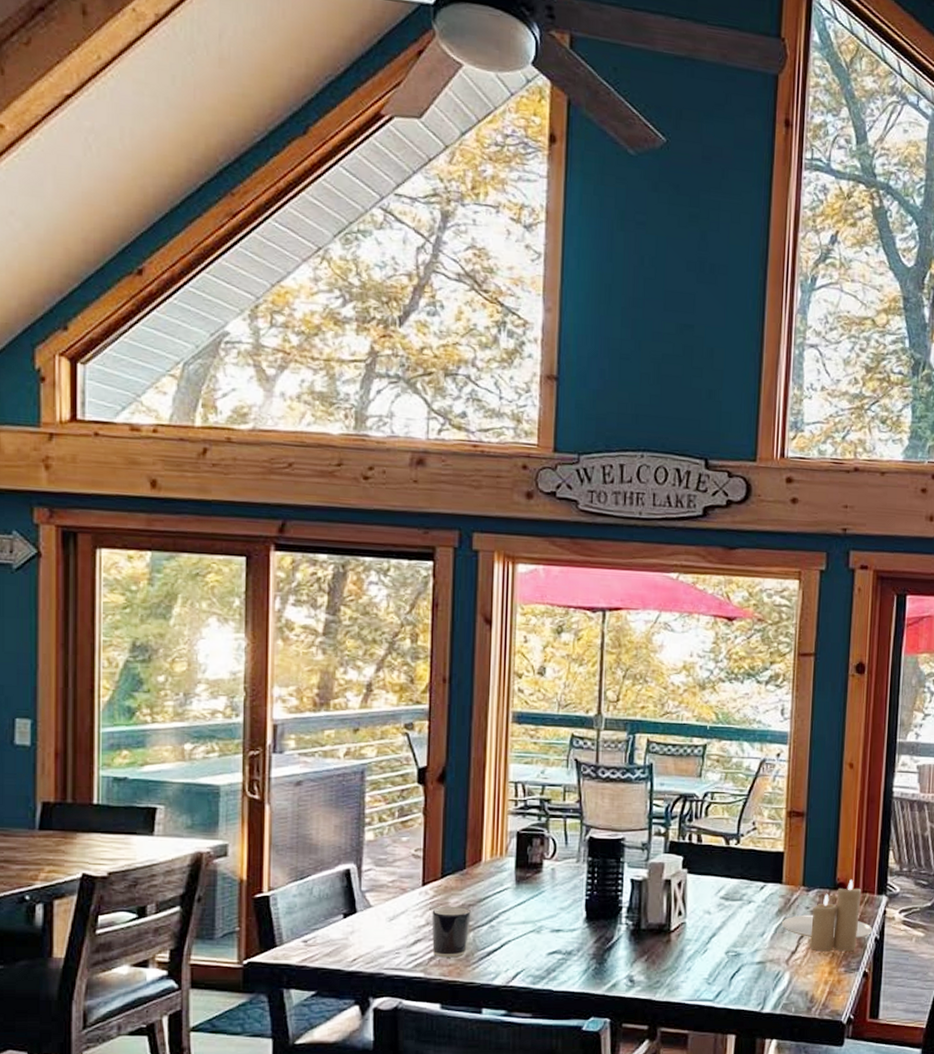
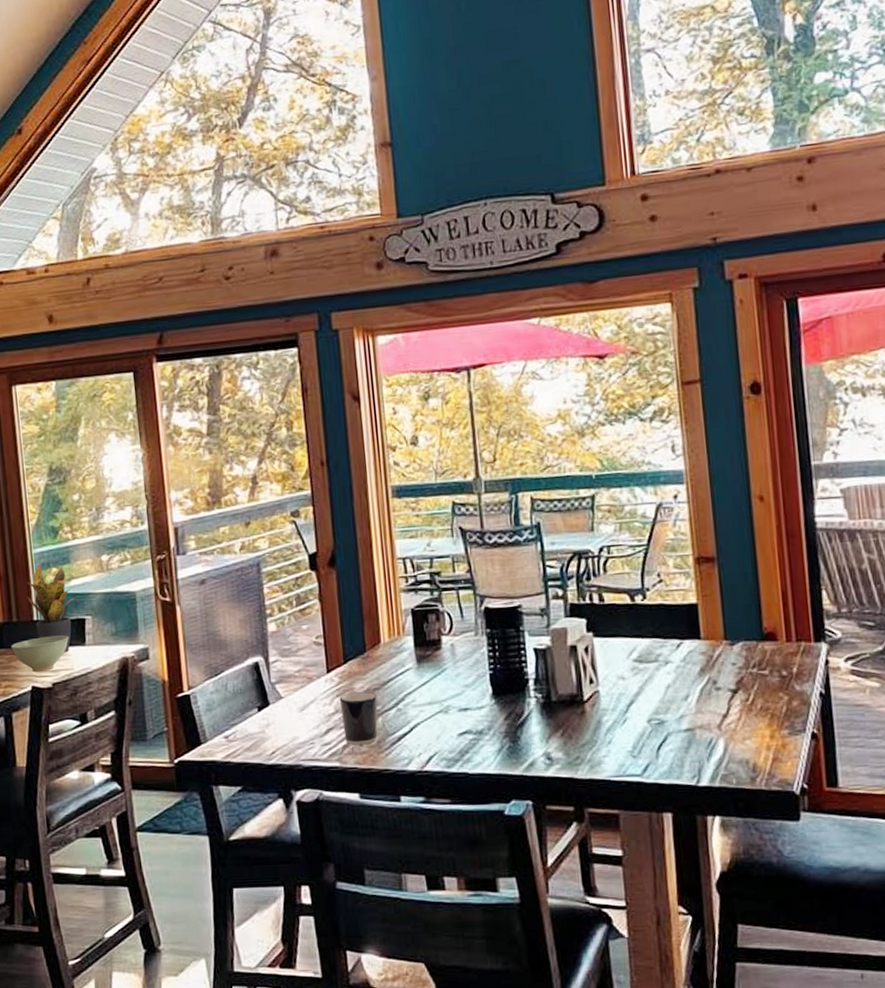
bowl: none [62,822,134,858] -> present [11,635,69,672]
potted plant: none [88,745,152,841] -> present [27,565,79,653]
plate: present [781,914,873,940] -> none [706,671,816,698]
candle: present [810,879,862,952] -> none [739,627,799,713]

